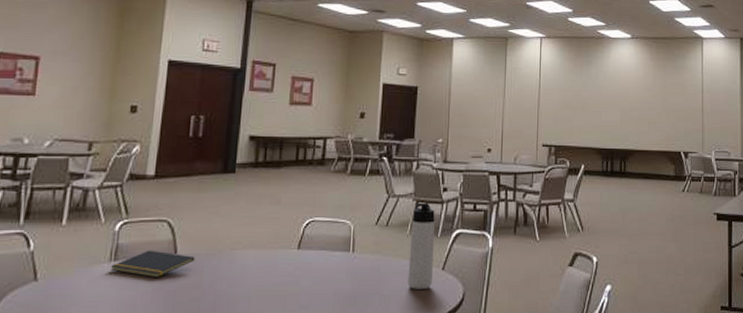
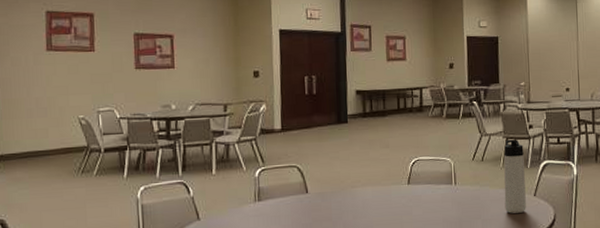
notepad: present [111,250,195,279] -> none [256,191,324,214]

